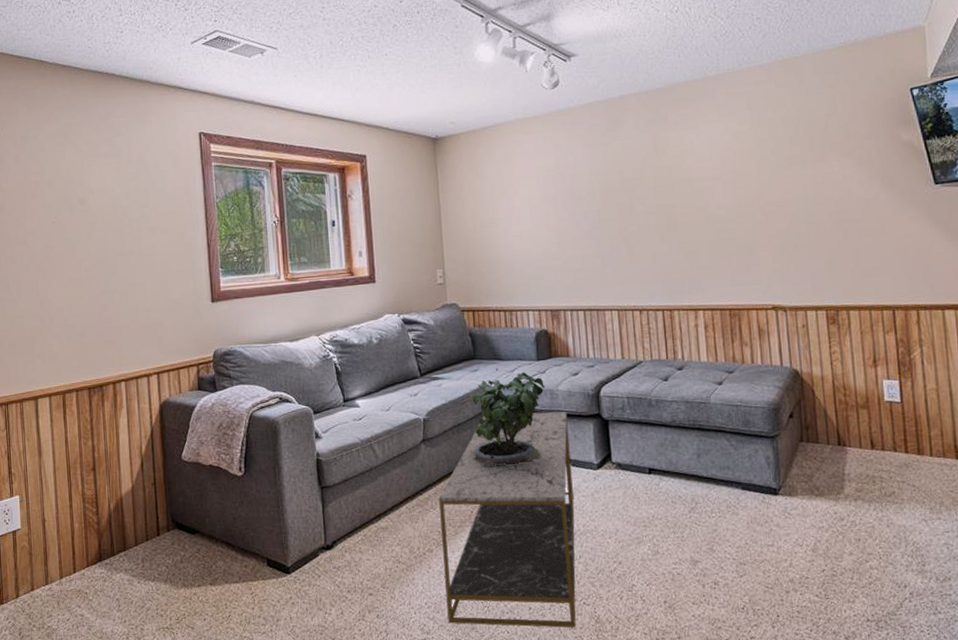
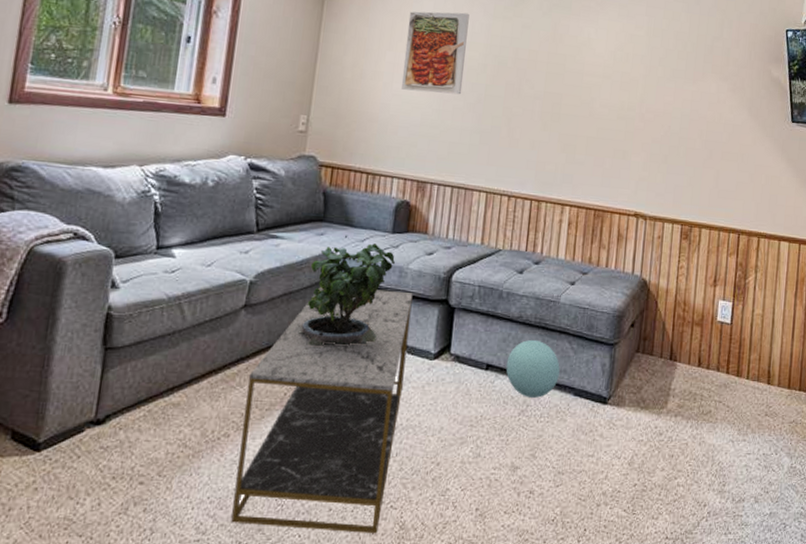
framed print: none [514,147,576,230] -> present [401,11,469,95]
ball: none [667,441,723,496] -> present [506,339,560,398]

